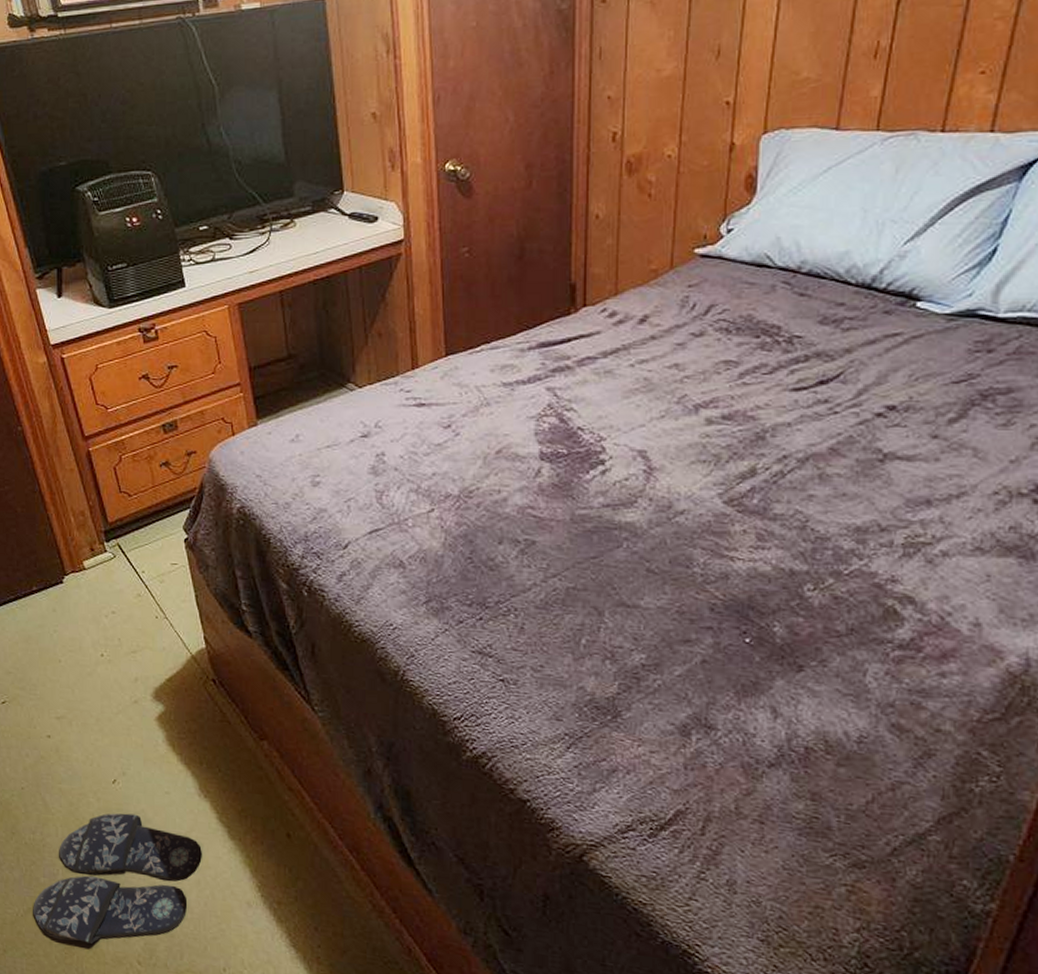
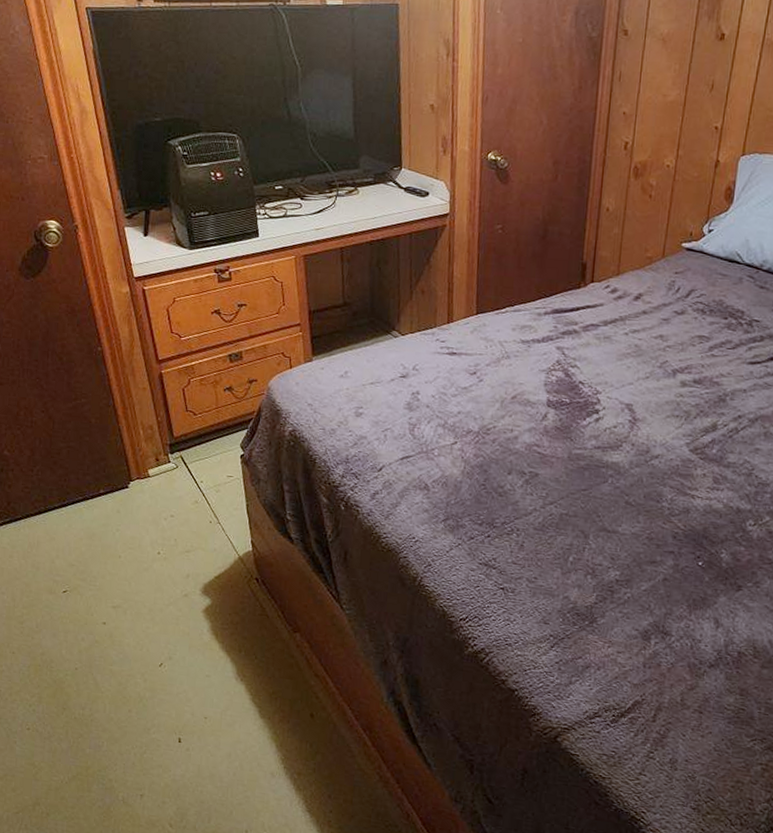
slippers: present [33,813,202,944] -> none [77,692,235,808]

